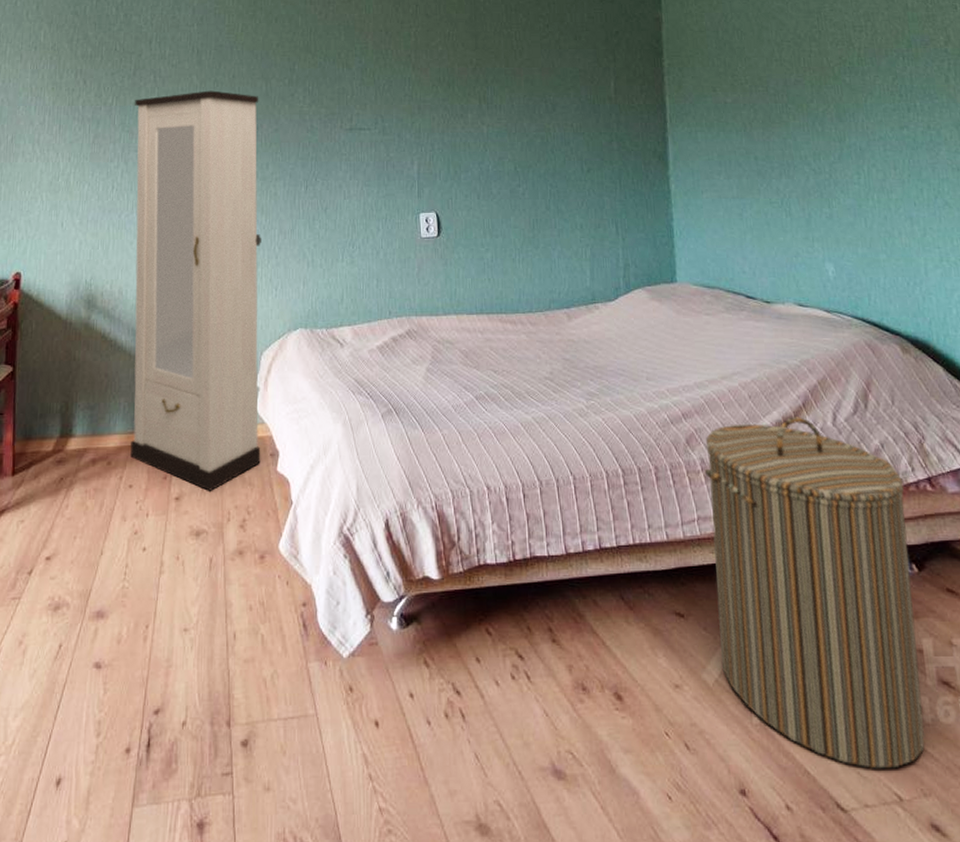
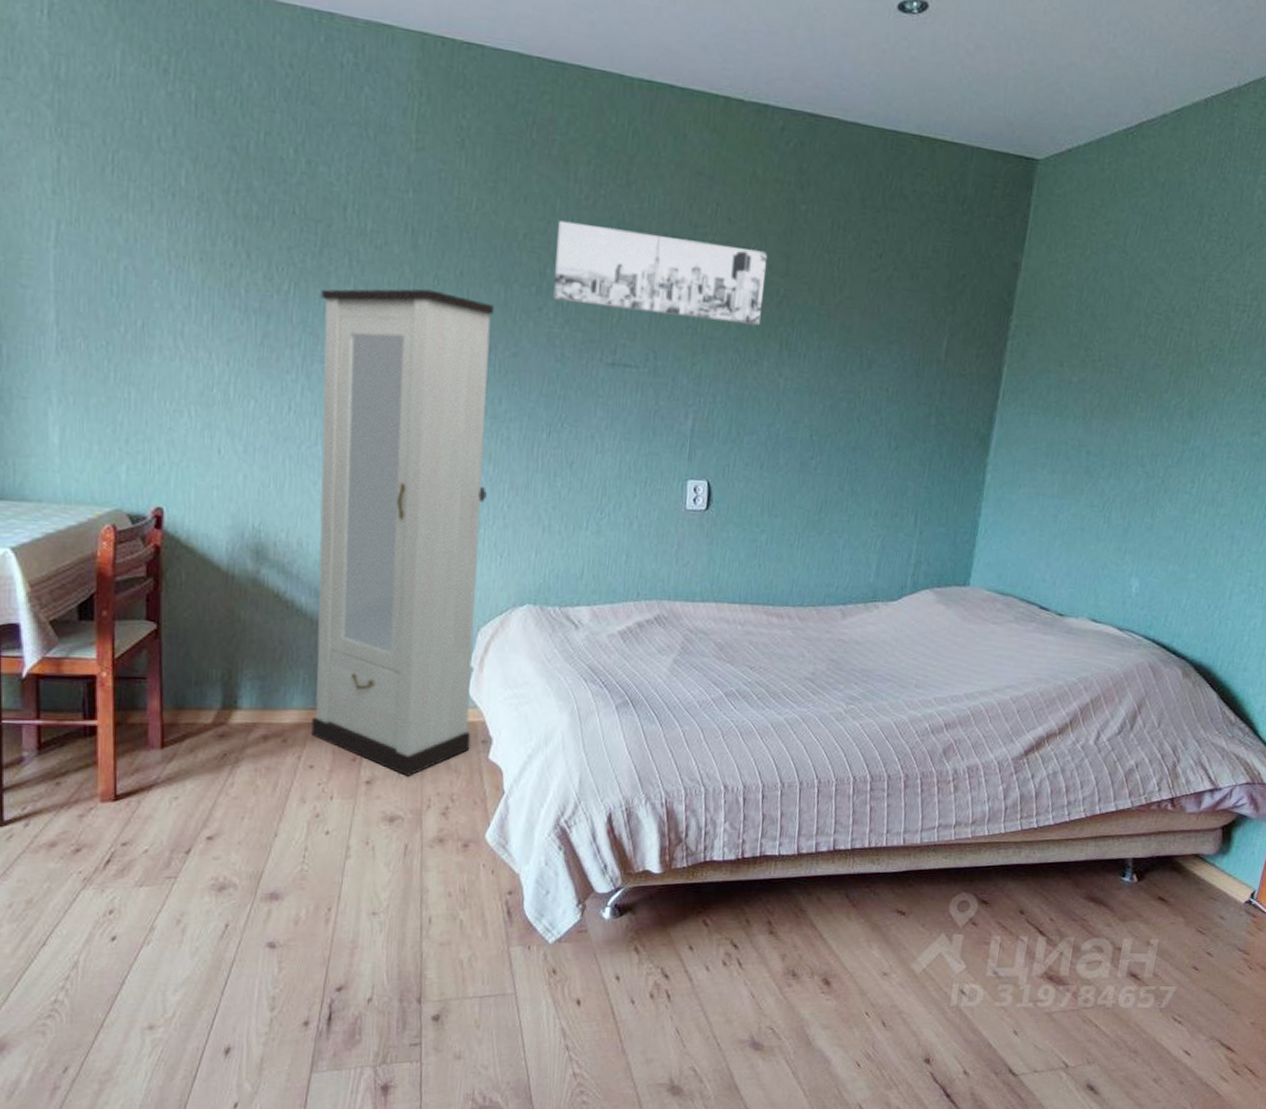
wall art: none [300,31,461,89] -> present [553,220,768,326]
laundry hamper: present [704,417,925,769] -> none [932,733,1148,1043]

